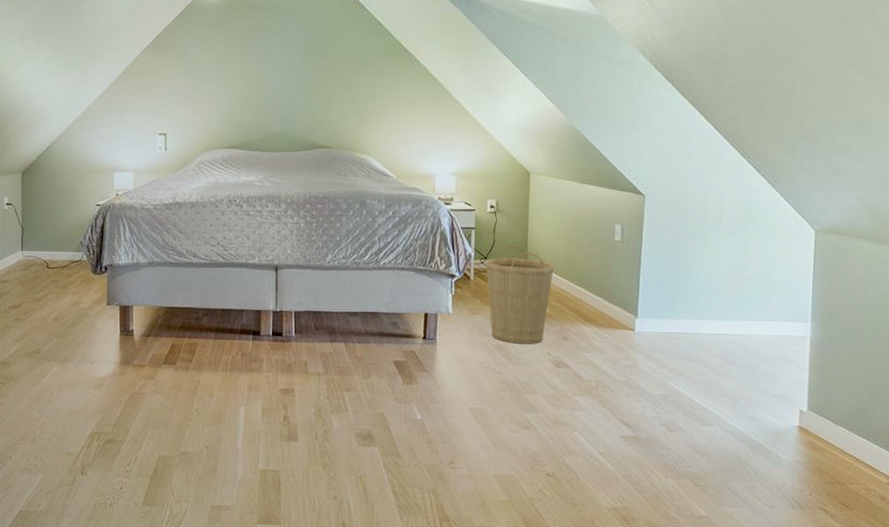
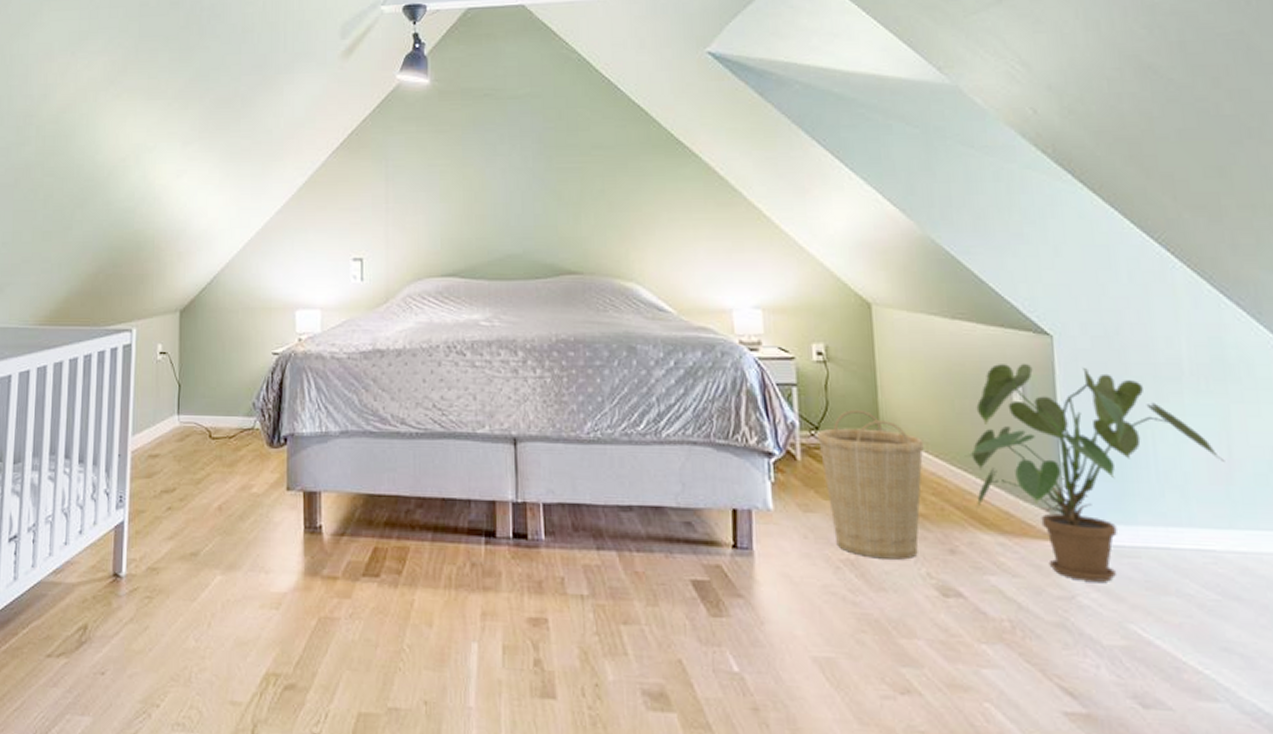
house plant: none [580,214,740,355] -> present [964,363,1225,582]

